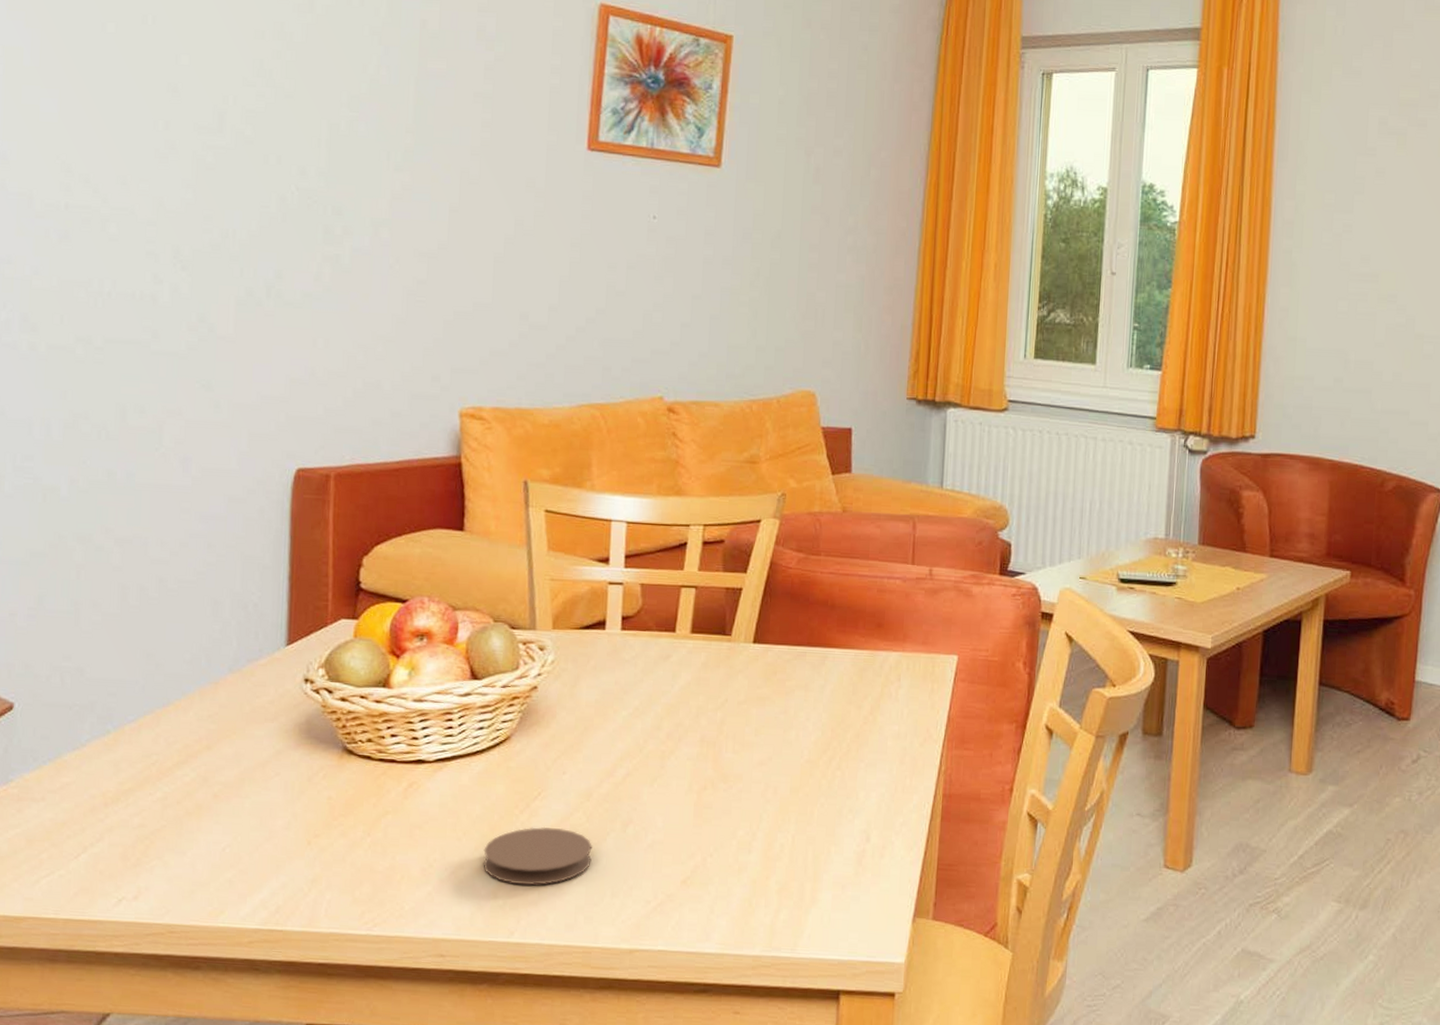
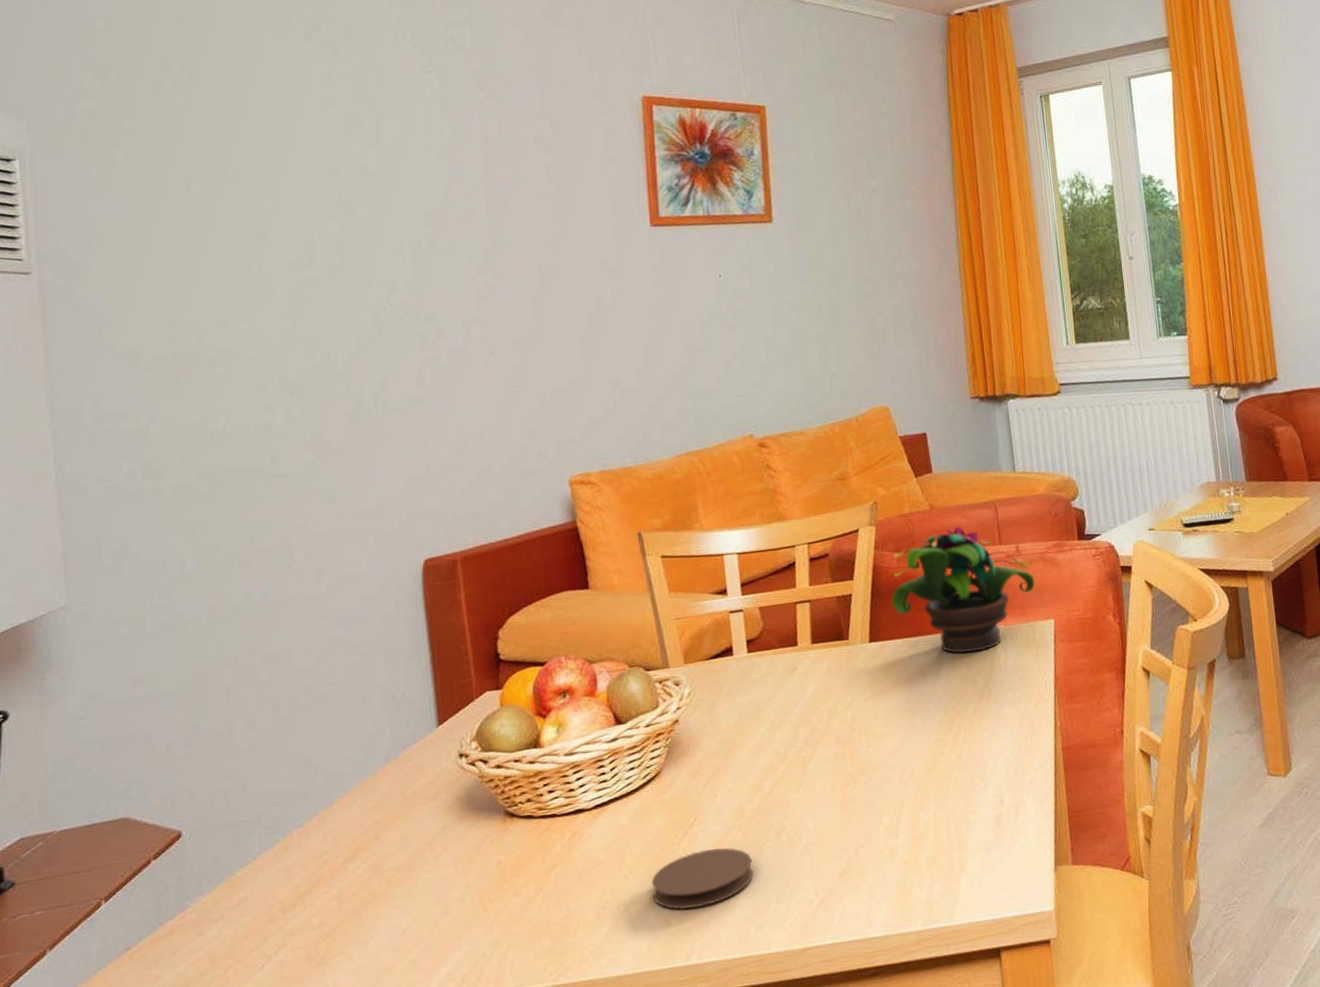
potted flower: none [784,535,944,675] -> present [891,525,1035,654]

